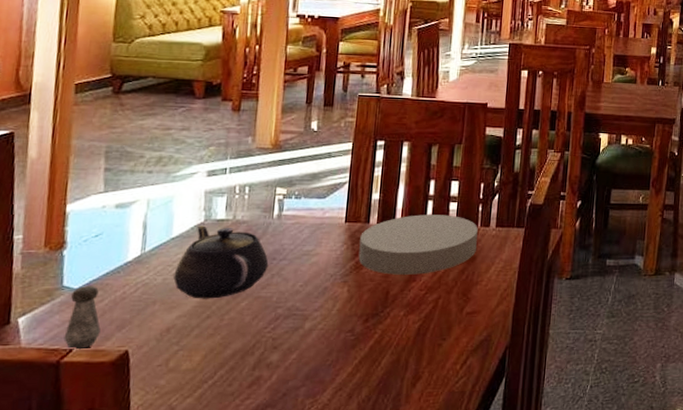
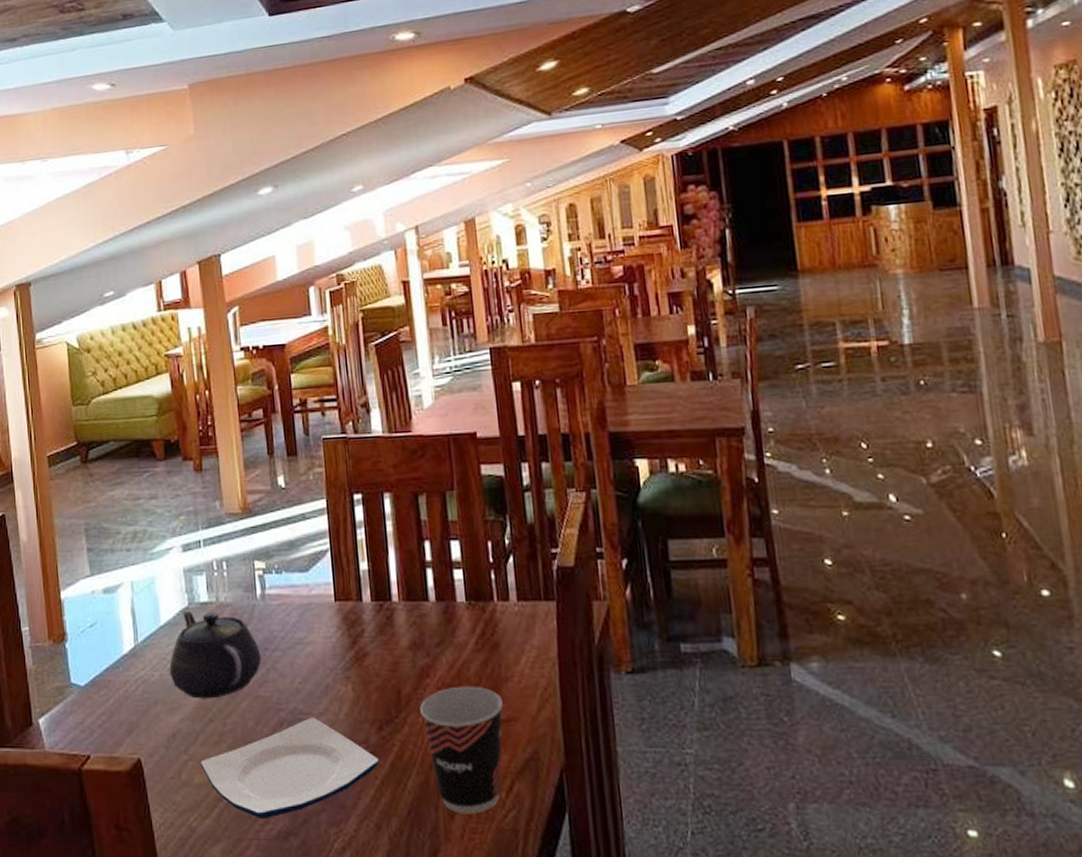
salt shaker: present [64,286,101,350] -> none [80,683,112,756]
plate: none [191,313,360,395] -> present [201,717,379,819]
plate: present [358,214,478,275] -> none [355,586,498,668]
cup: none [403,288,471,382] -> present [420,686,503,814]

